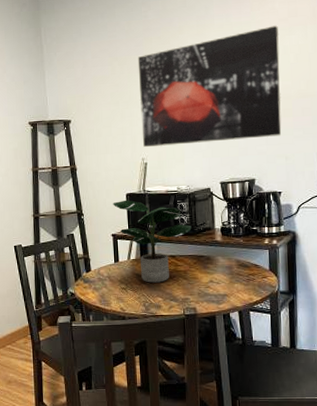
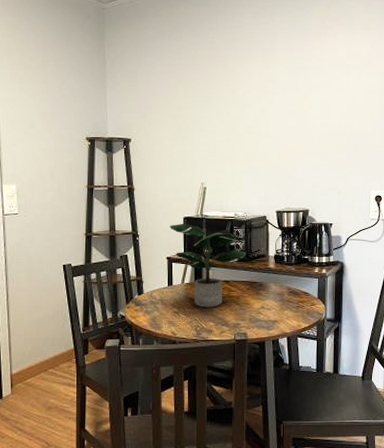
wall art: present [137,25,282,147] -> none [202,65,337,172]

